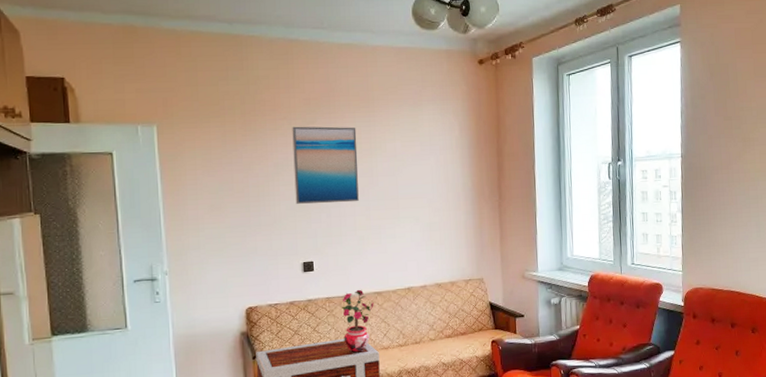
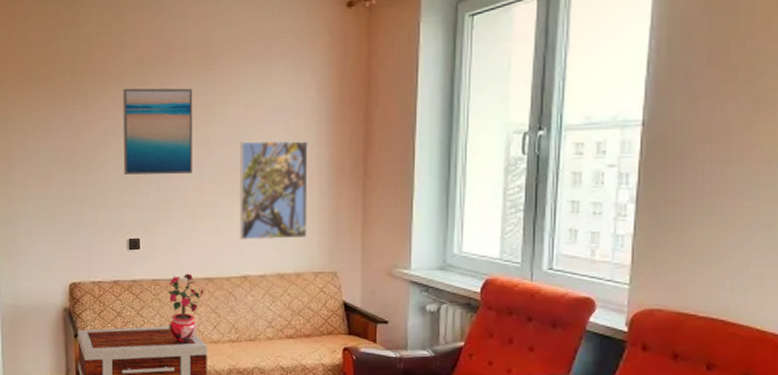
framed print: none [399,170,458,257] -> present [238,140,308,240]

